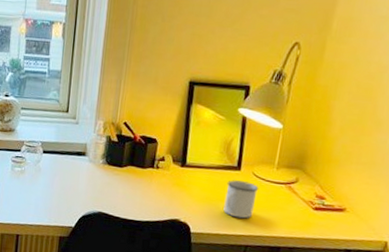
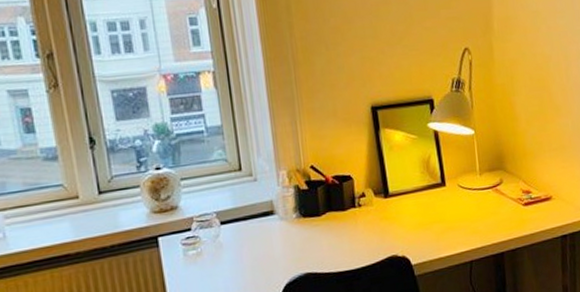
mug: present [223,180,259,219] -> none [436,195,469,236]

